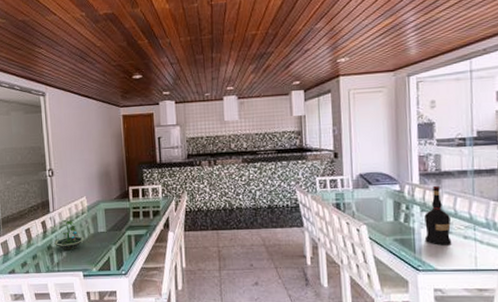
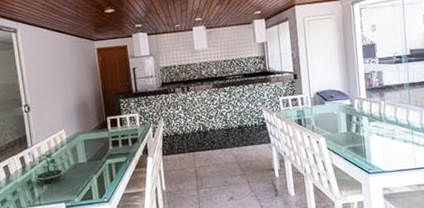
liquor: present [424,185,452,245] -> none [372,98,395,150]

